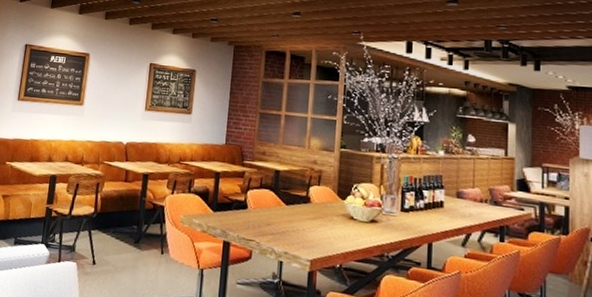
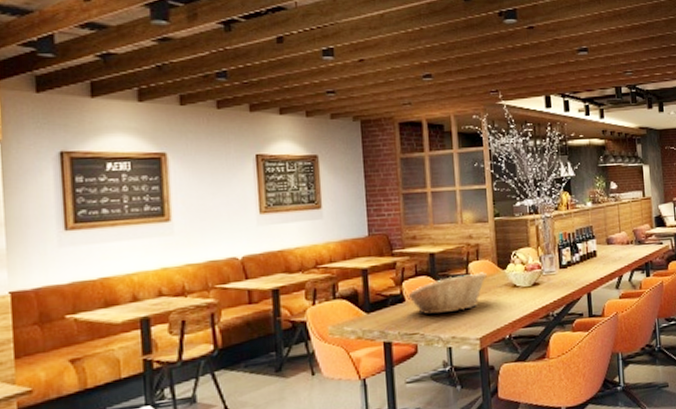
fruit basket: none [249,195,326,230] -> present [406,272,487,315]

